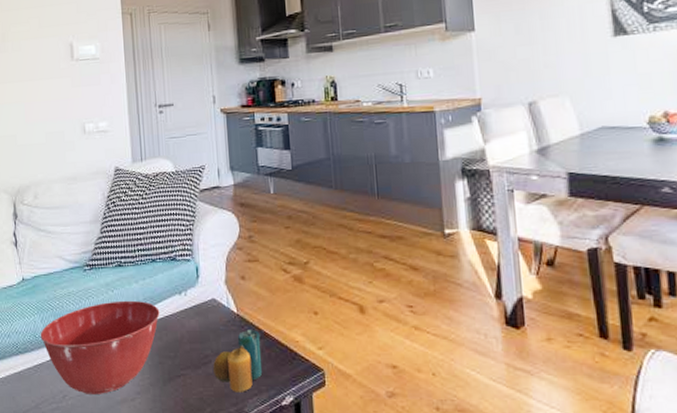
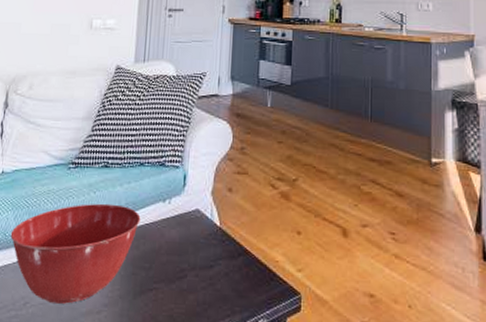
candle: present [213,330,263,392] -> none [188,245,241,312]

